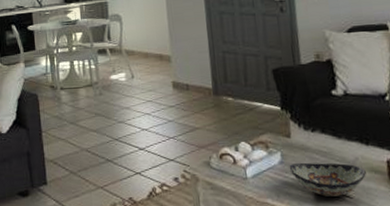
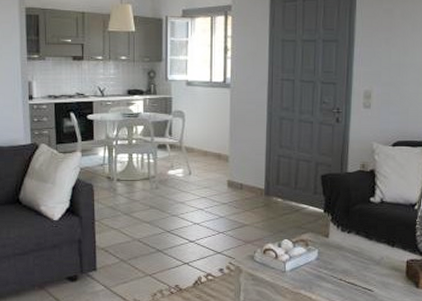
decorative bowl: present [289,162,366,197] -> none [323,259,388,289]

